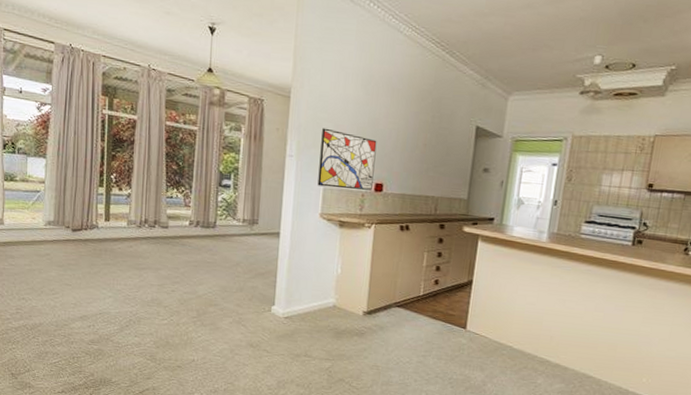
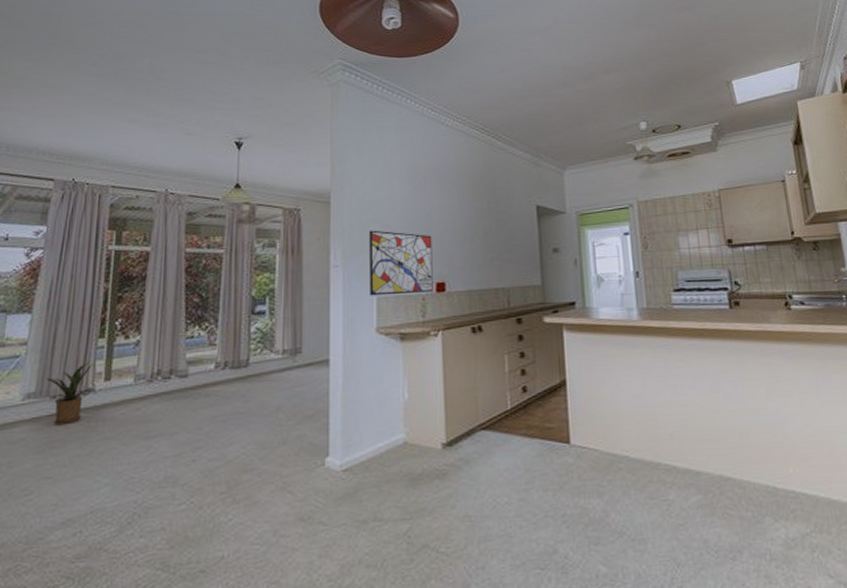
house plant: none [61,205,97,249] -> present [46,363,94,426]

